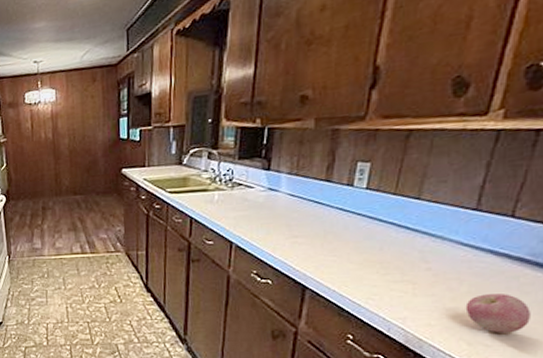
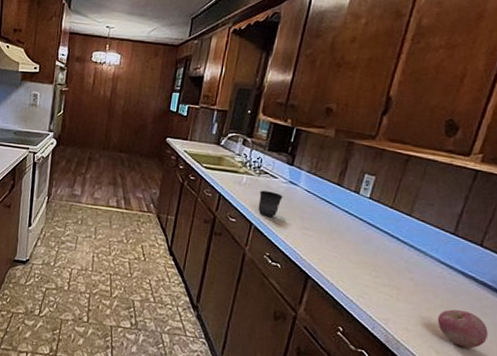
mug: none [236,203,263,233] -> present [258,190,283,218]

